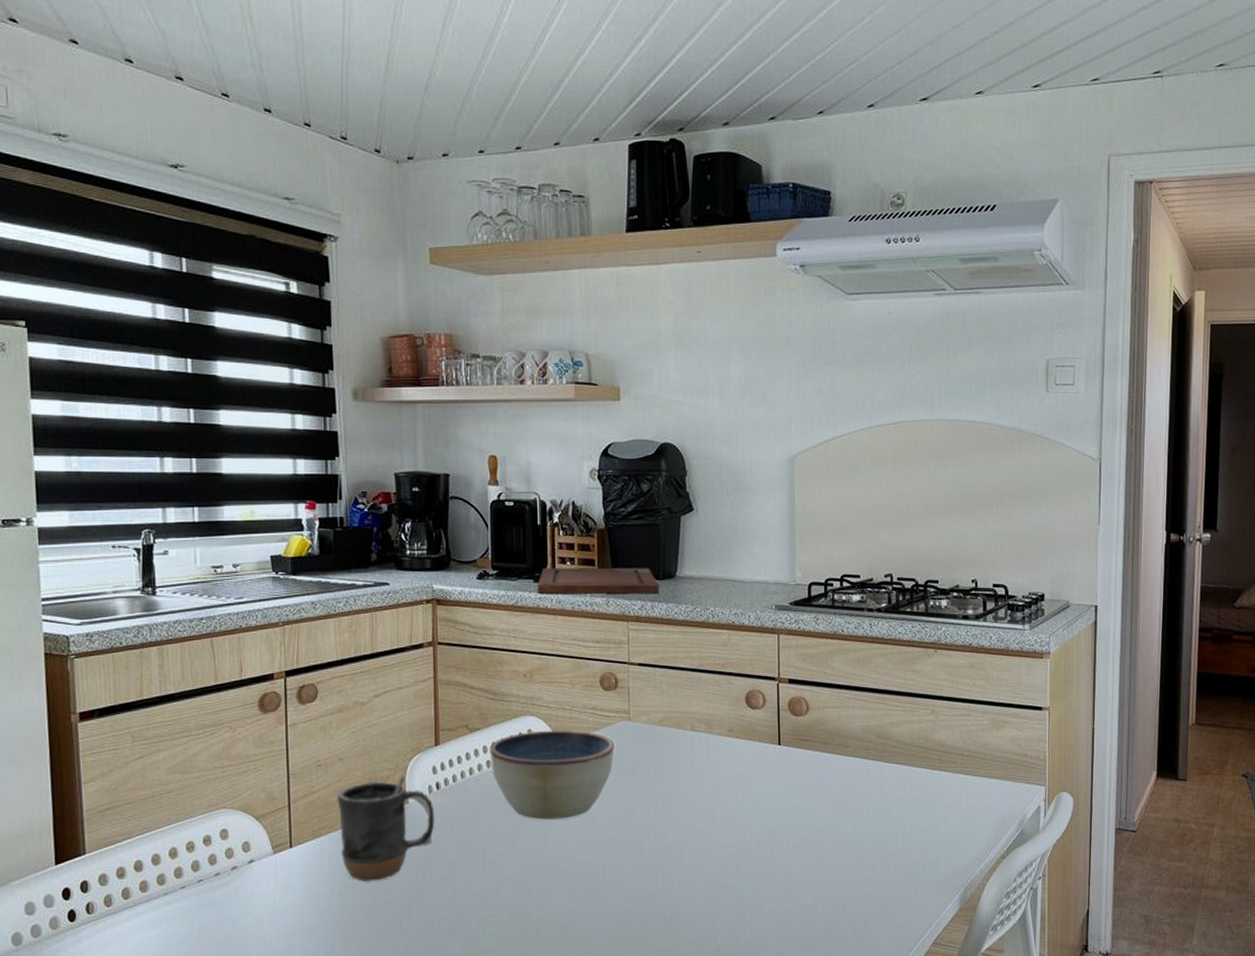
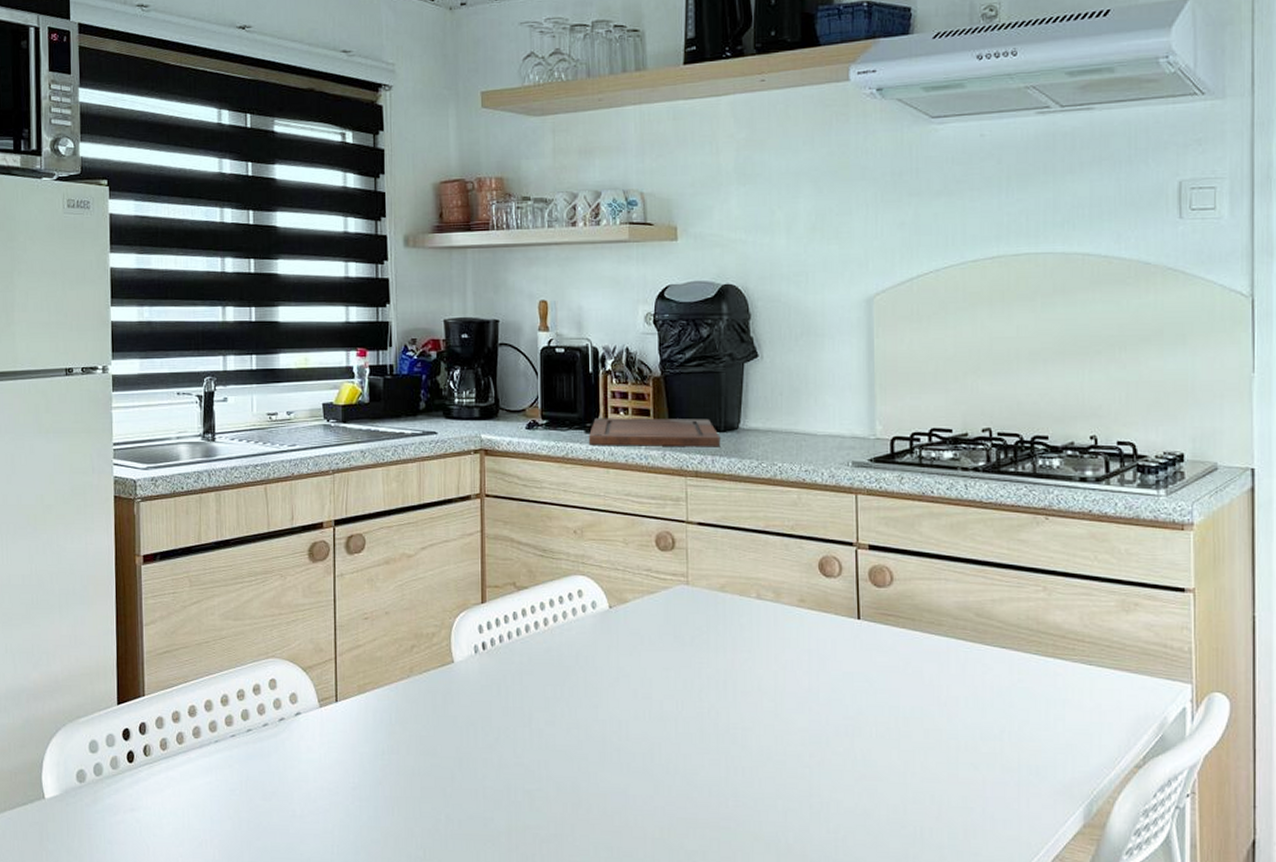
mug: present [336,775,435,881] -> none [381,633,481,743]
bowl: present [489,730,615,820] -> none [537,591,672,689]

